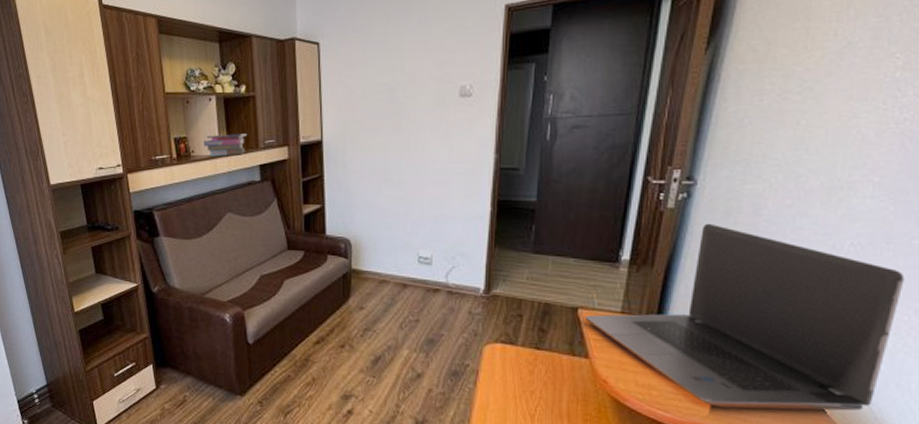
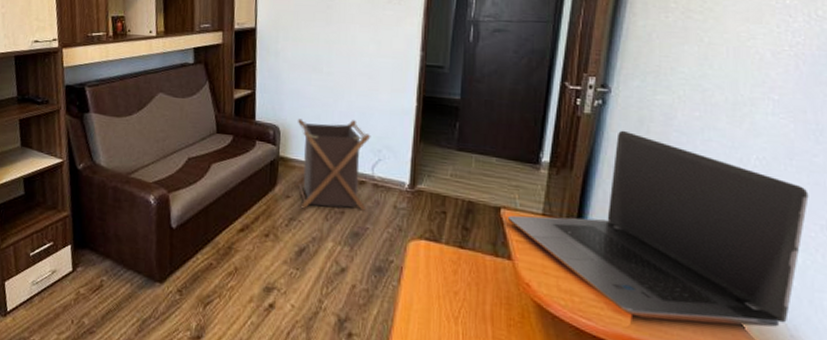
books: present [203,134,247,157] -> none [140,15,183,38]
laundry basket: none [369,229,444,319] -> present [296,118,371,211]

